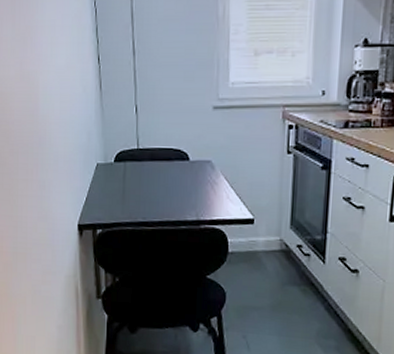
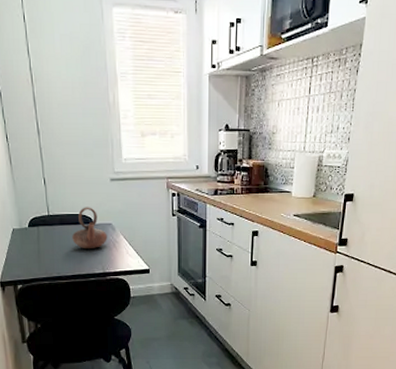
teapot: none [163,140,205,191] -> present [72,207,107,249]

